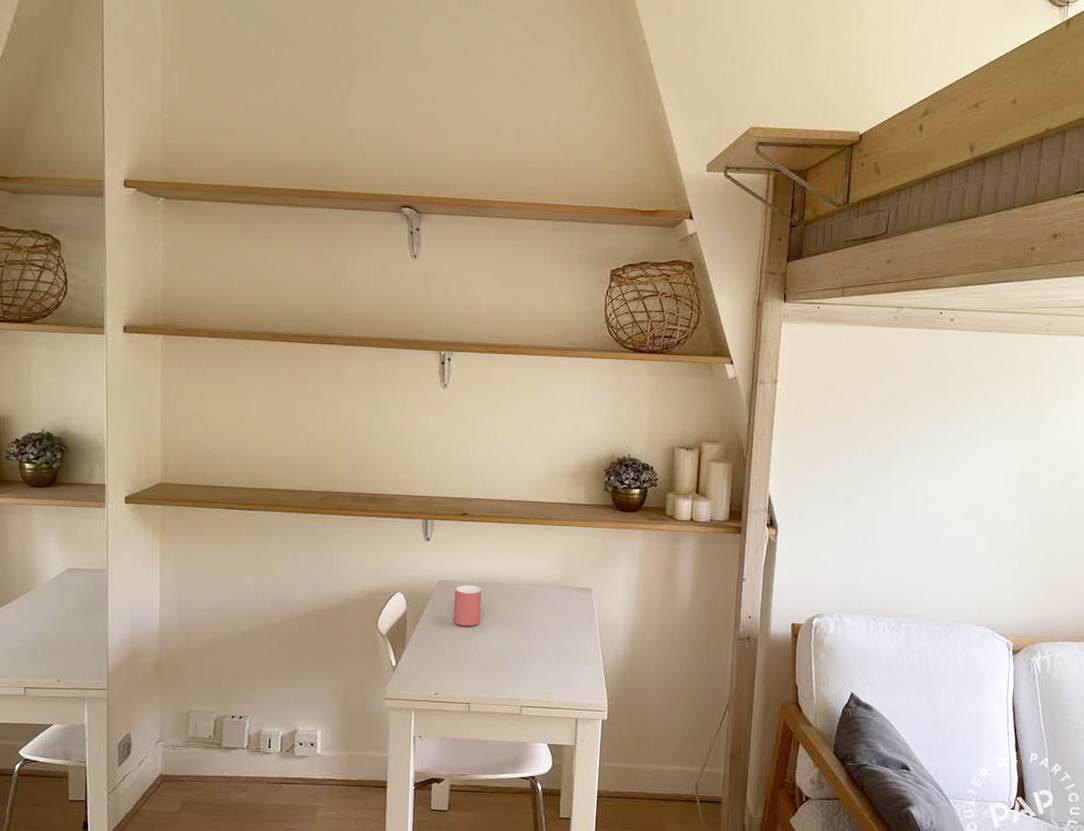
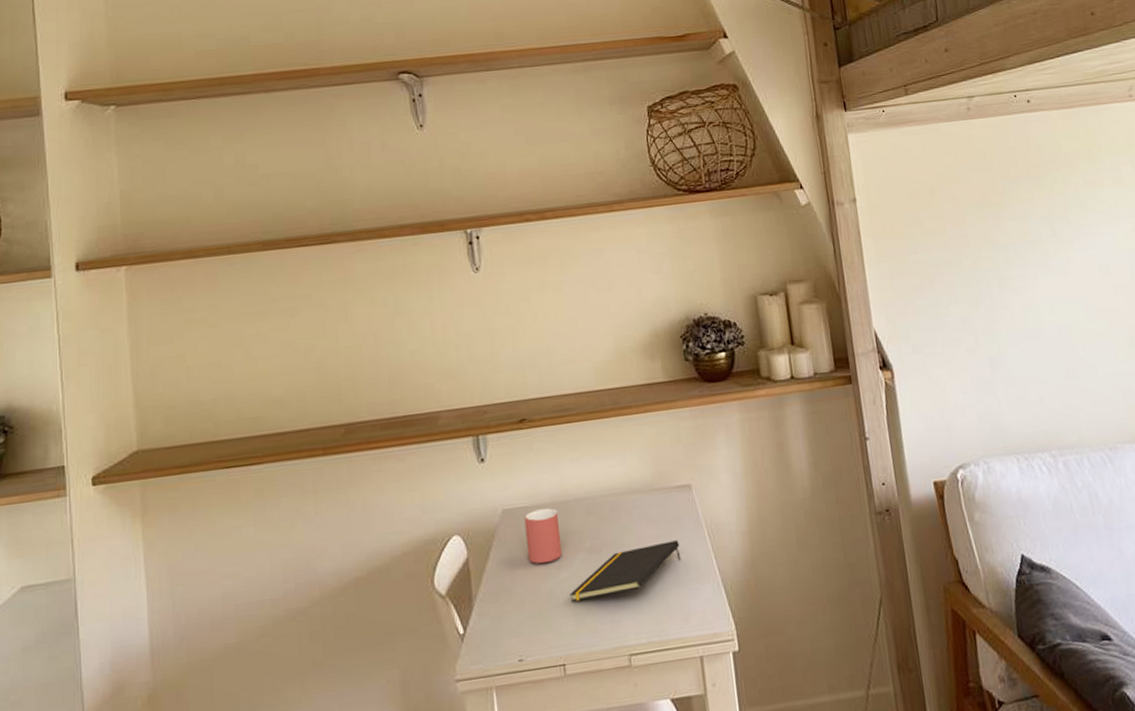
notepad: none [482,628,575,660] -> present [570,540,681,602]

